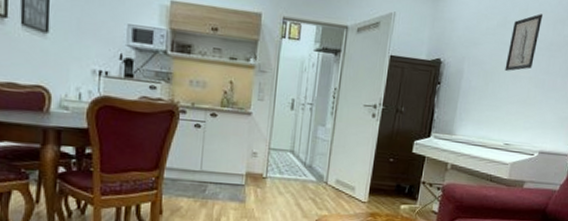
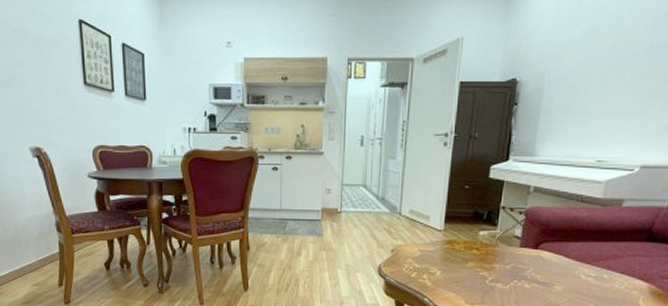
wall art: present [505,14,542,71] -> none [593,14,639,82]

